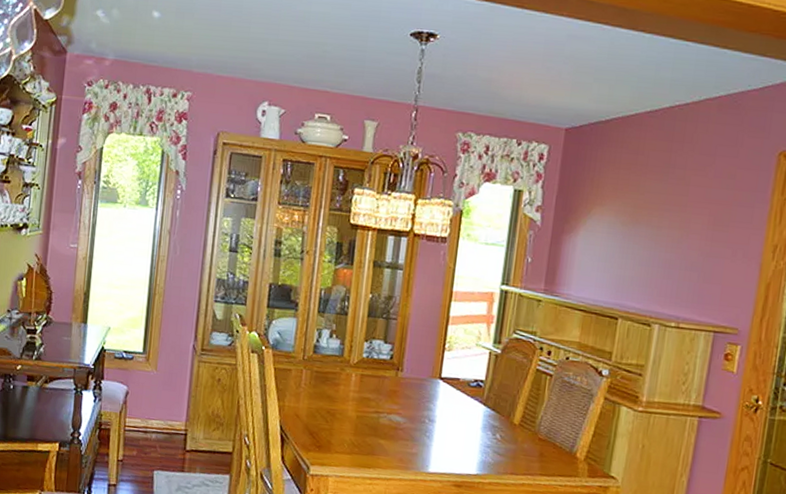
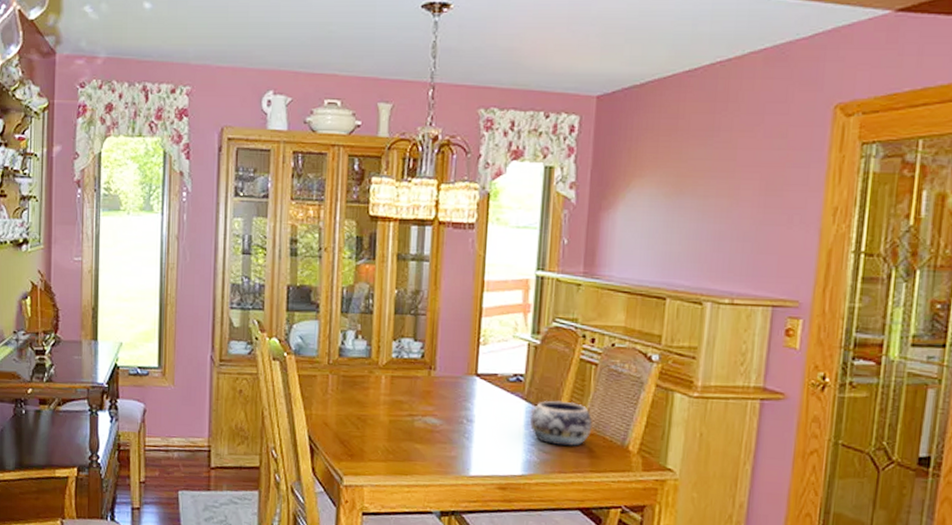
decorative bowl: none [486,406,545,451] -> present [529,400,593,447]

